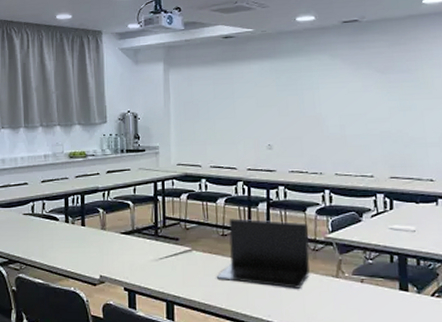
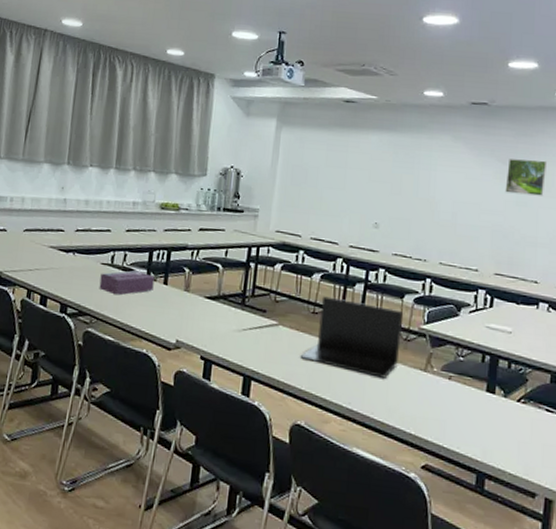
tissue box: none [24,217,73,241] -> present [99,270,155,295]
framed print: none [386,65,426,100] -> present [505,159,548,196]

